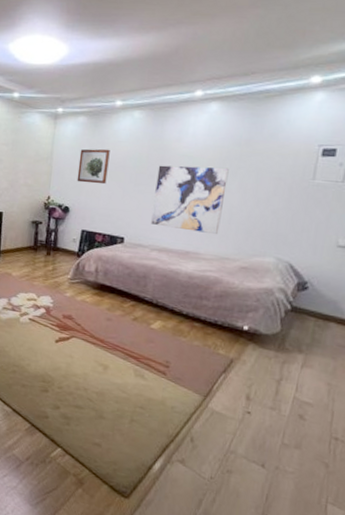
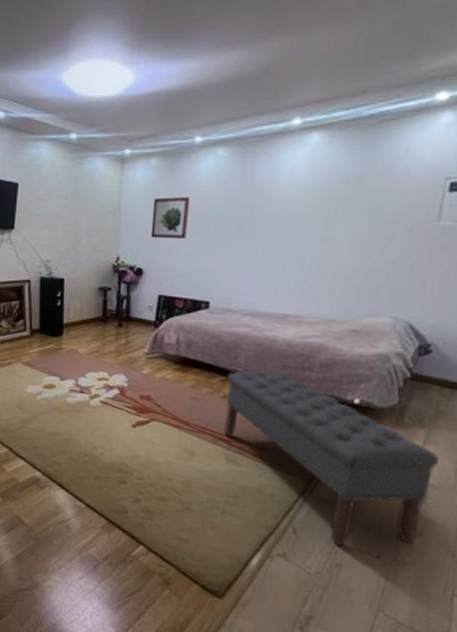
bench: none [132,297,314,455] -> present [223,370,439,546]
wall art: present [150,165,229,235] -> none [240,211,335,294]

